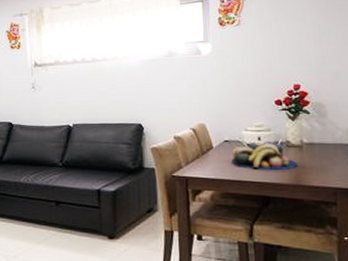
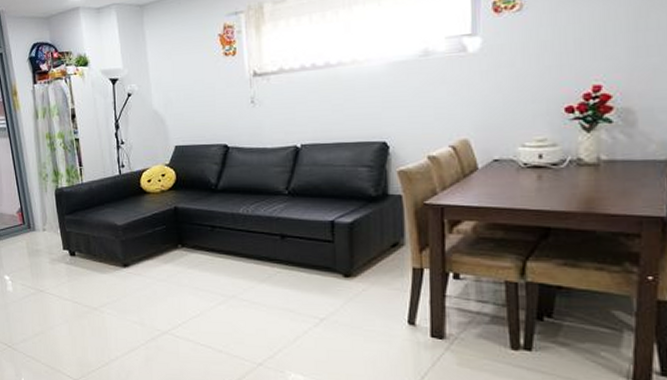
fruit bowl: present [232,141,298,170] -> none [502,159,591,195]

